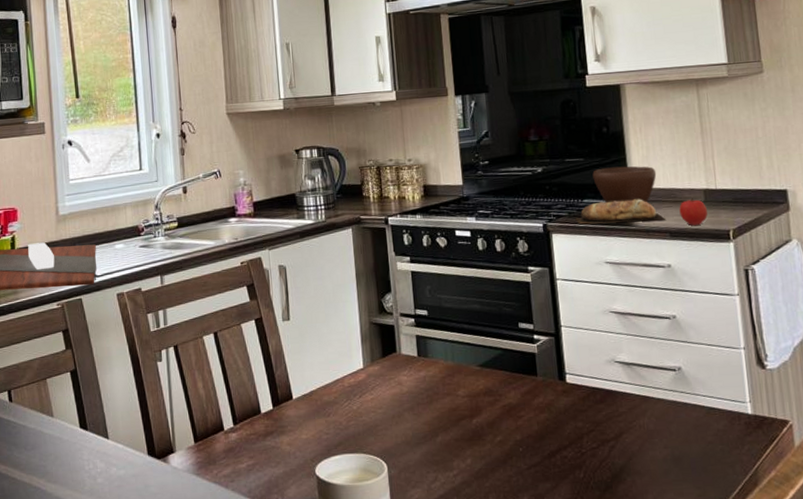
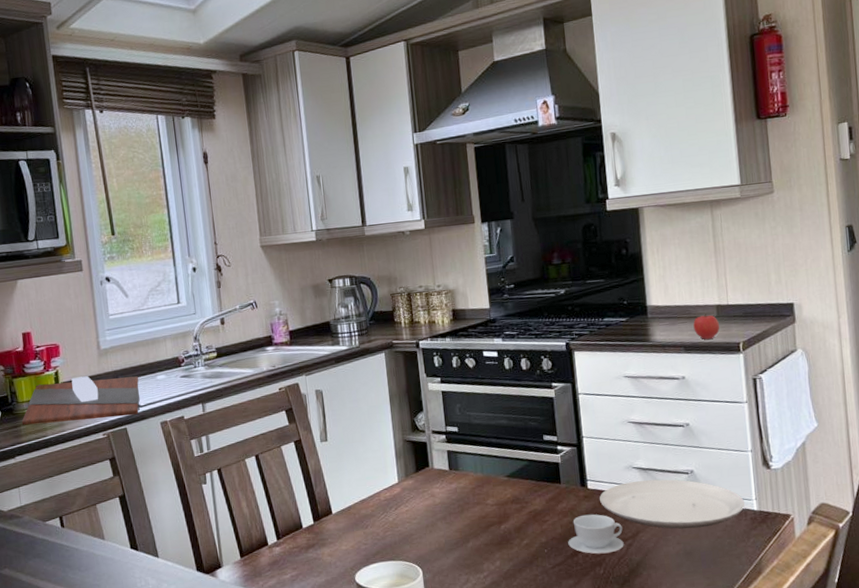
teacup: none [545,411,606,456] -> present [568,514,624,554]
bread loaf: present [575,199,665,225] -> none [596,316,680,342]
plate: none [579,375,739,432] -> present [600,479,746,529]
bowl: present [592,166,657,203] -> none [612,285,673,320]

